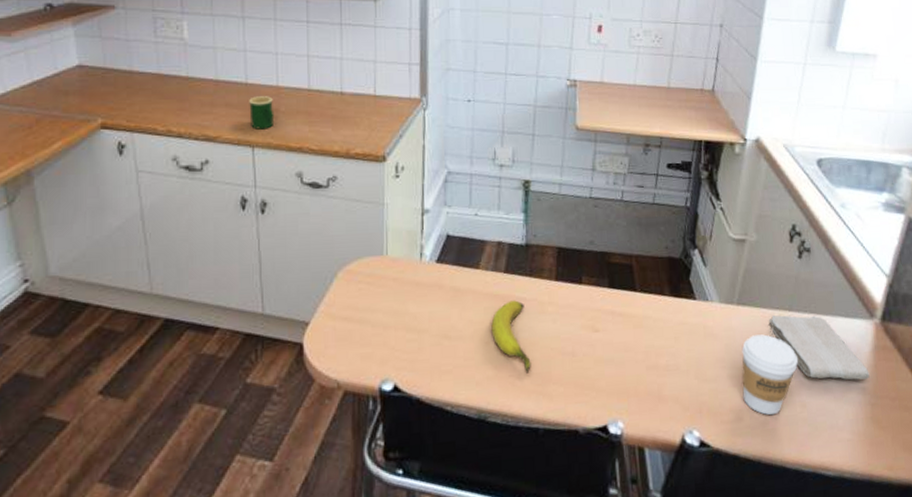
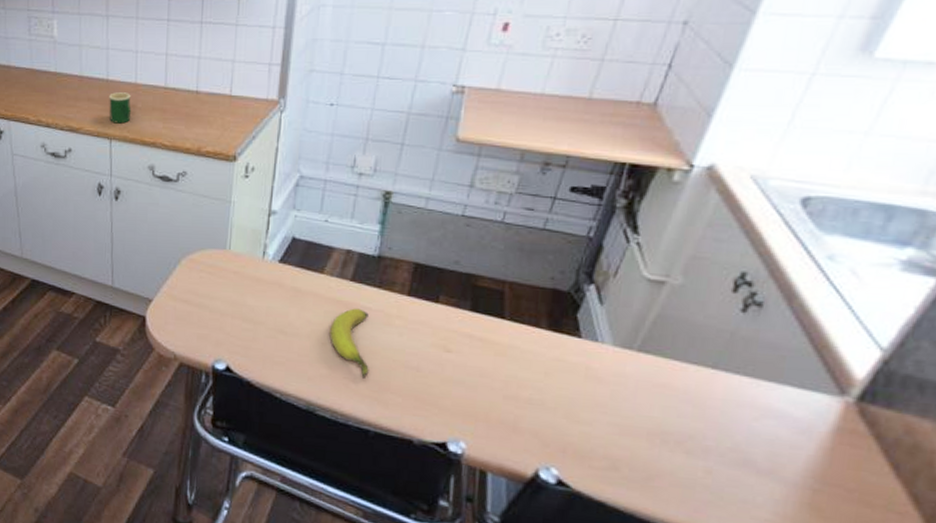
coffee cup: present [742,334,798,416] -> none [624,386,712,474]
washcloth: present [769,315,870,380] -> none [679,370,820,461]

